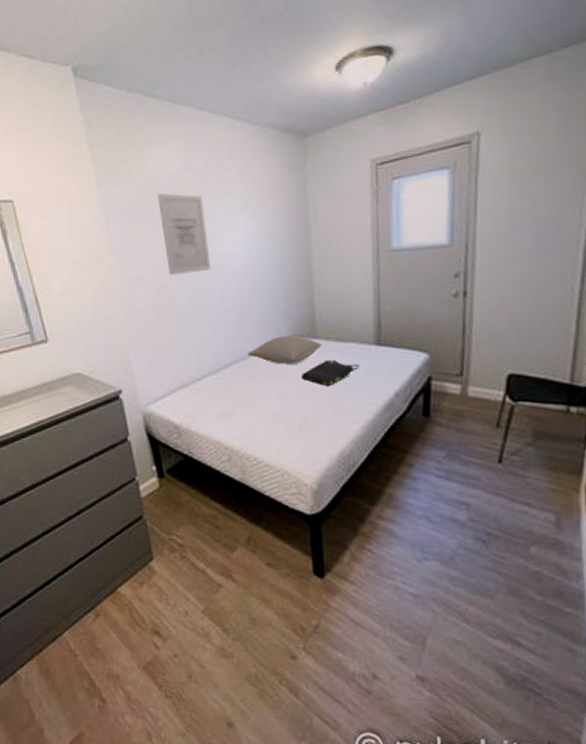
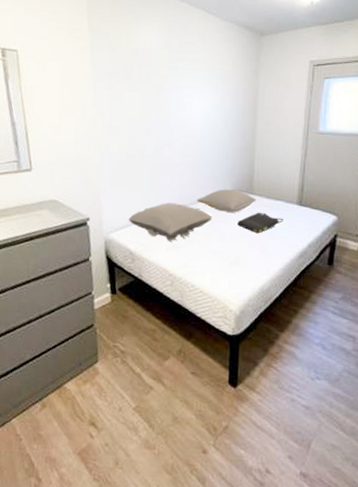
wall art: present [158,193,211,276] -> none [139,62,176,130]
pillow: none [167,360,270,409] -> present [128,202,212,242]

